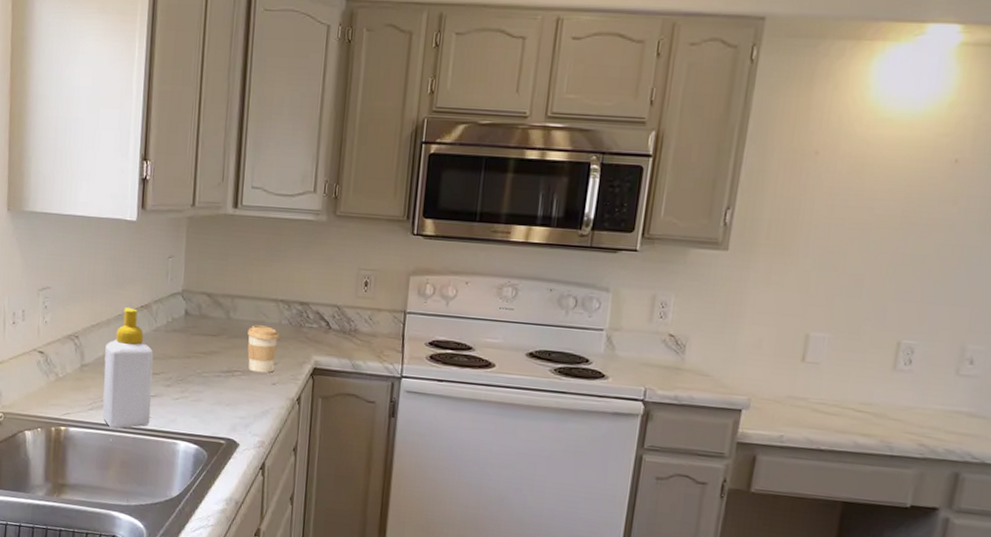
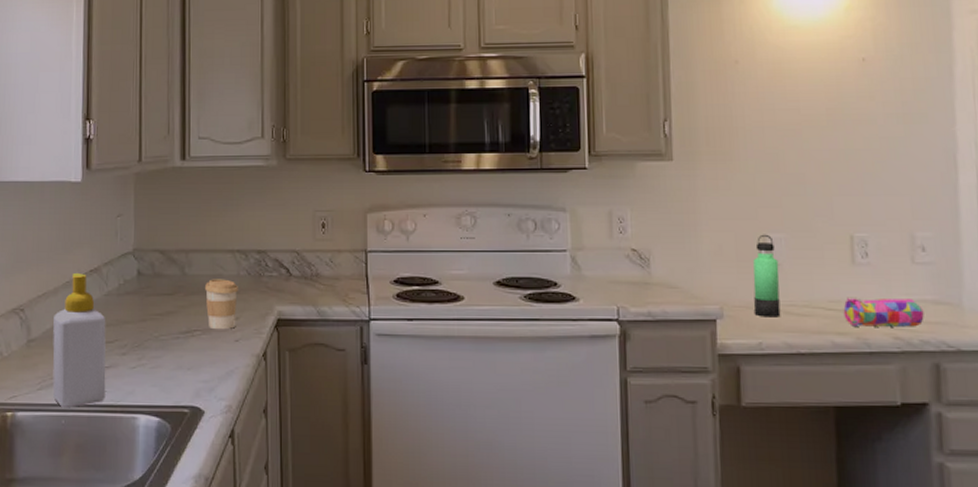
thermos bottle: none [781,332,817,414] -> present [753,234,781,317]
pencil case: none [872,401,956,436] -> present [843,297,924,327]

